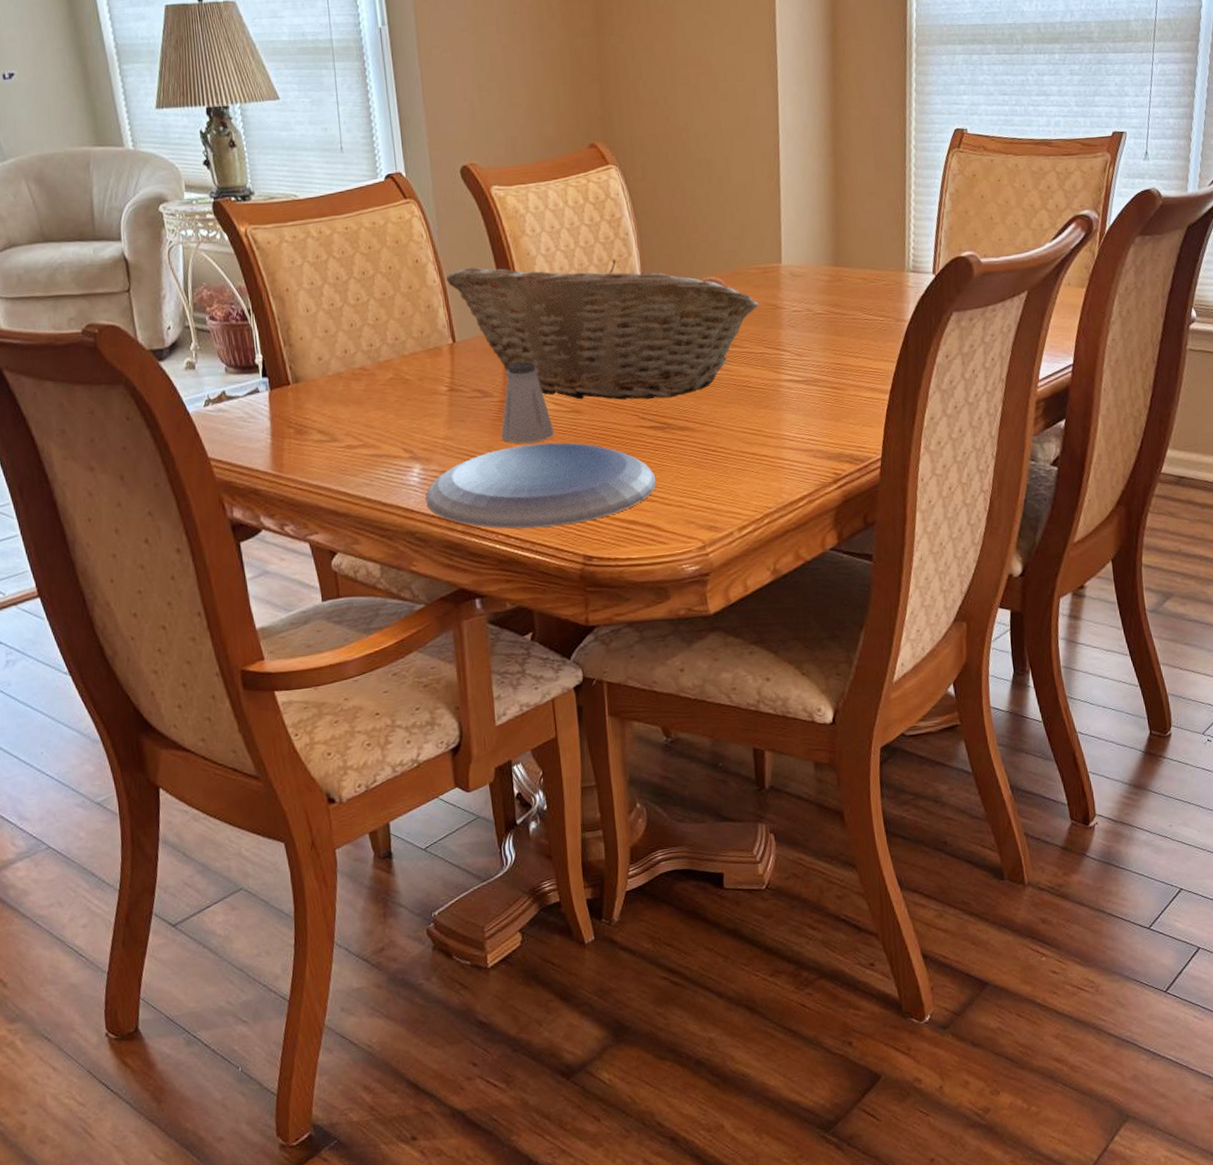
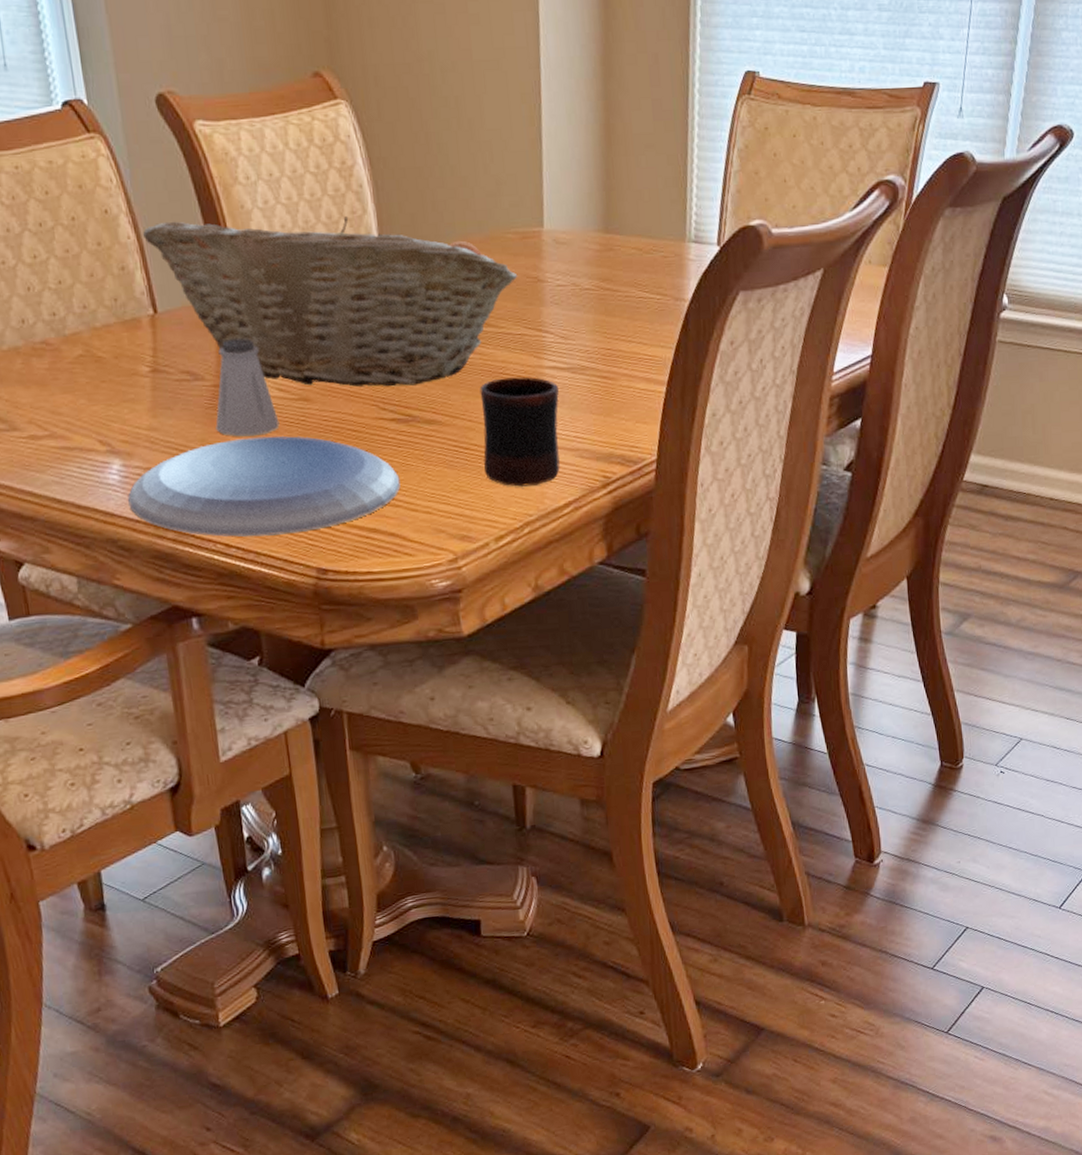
mug: none [726,389,796,483] -> present [480,377,561,487]

